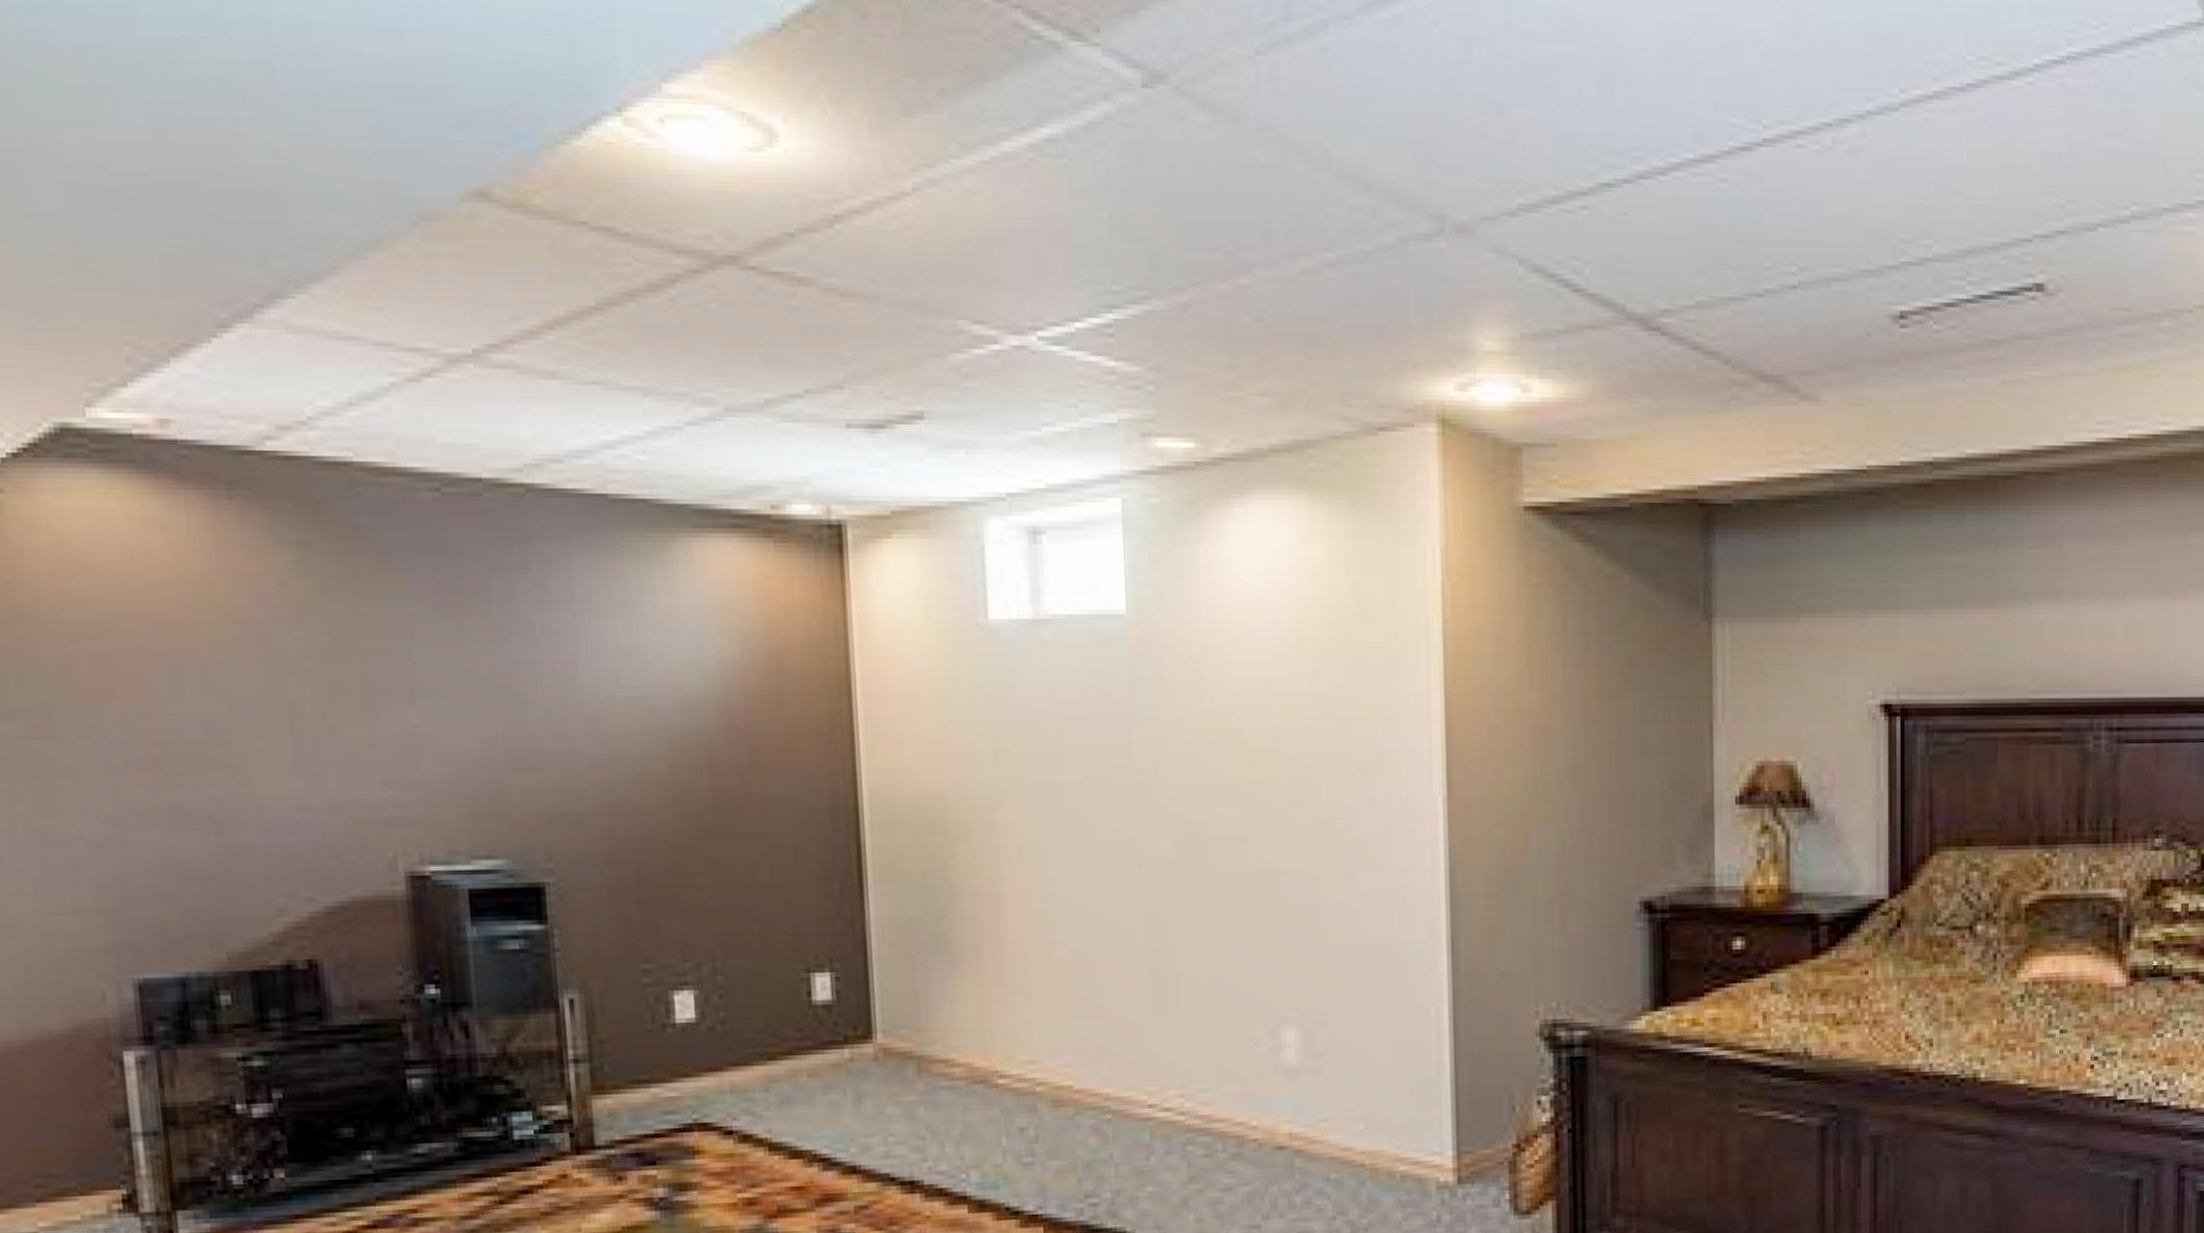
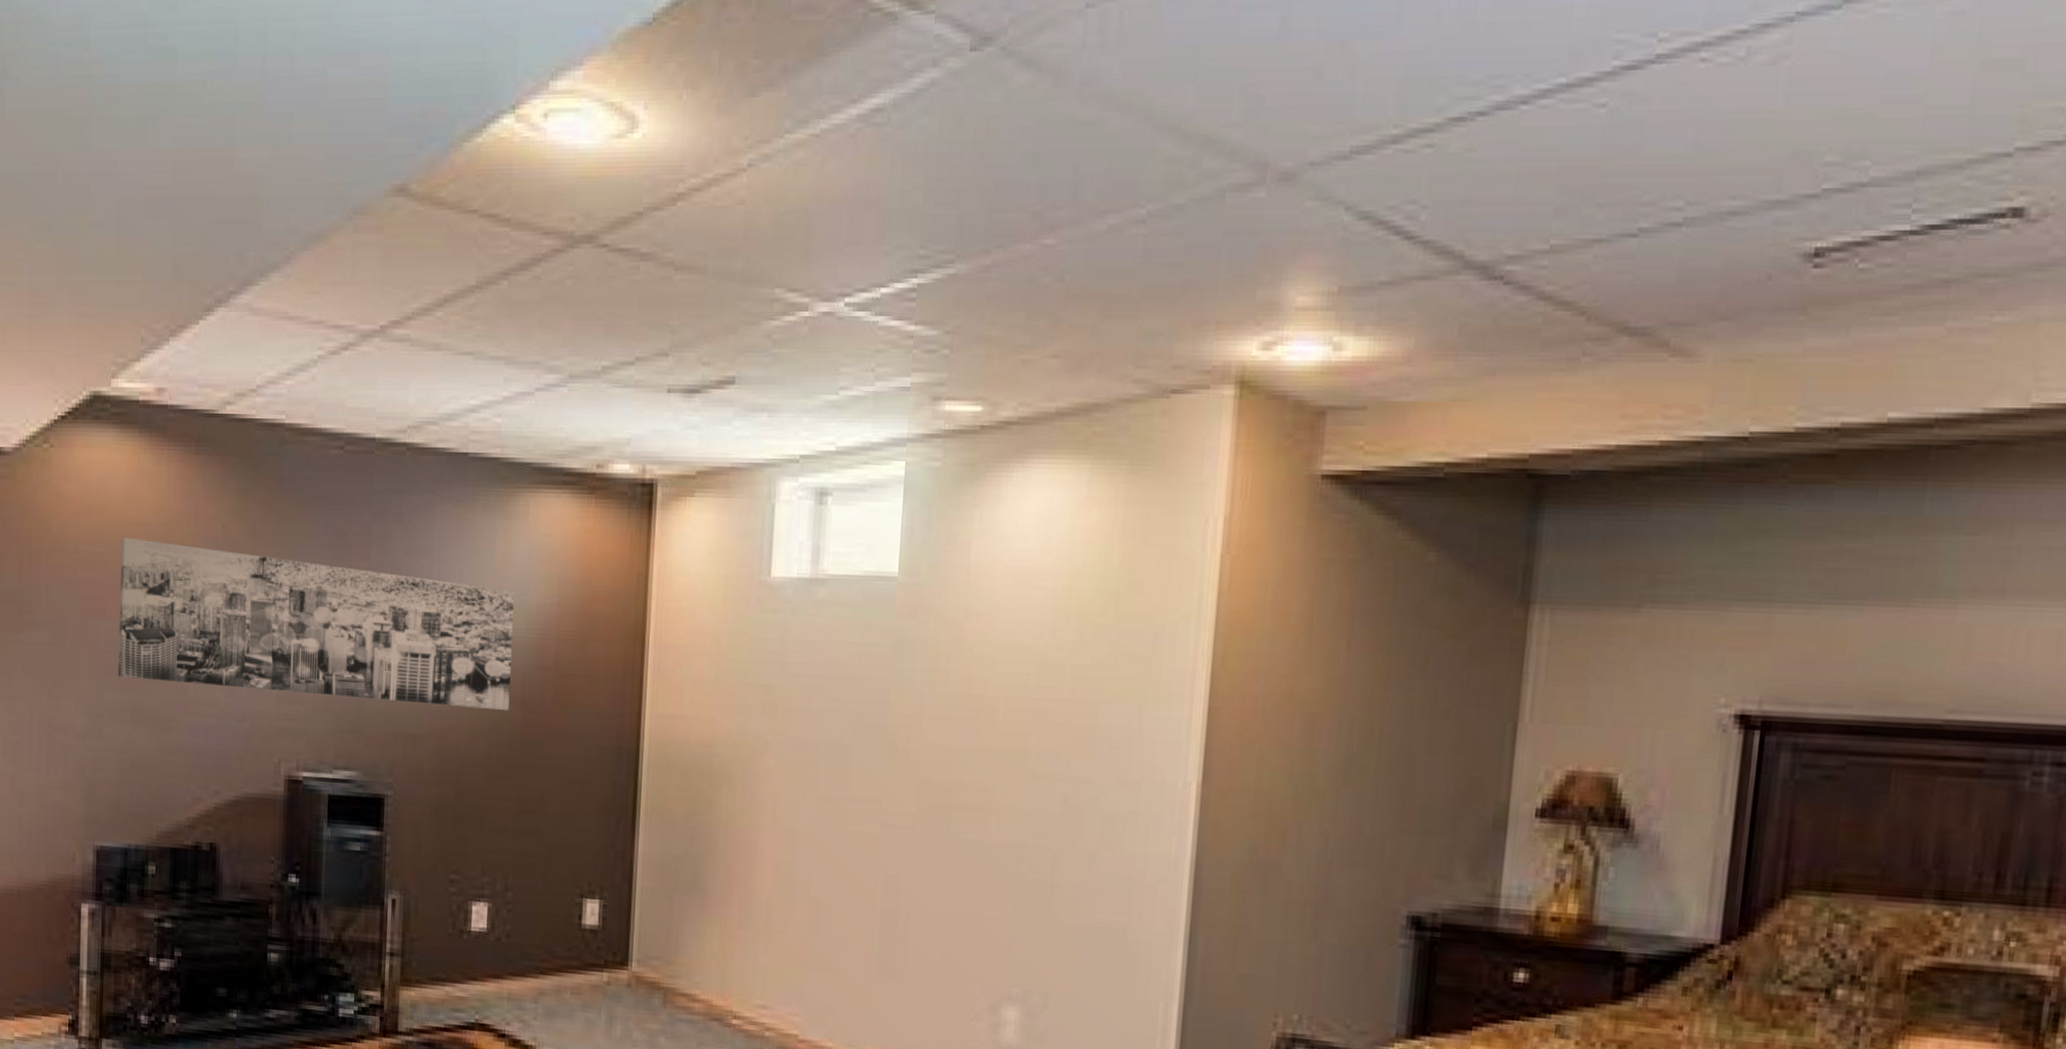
wall art: none [126,601,694,779] -> present [118,537,514,711]

